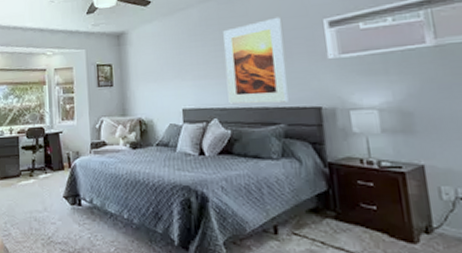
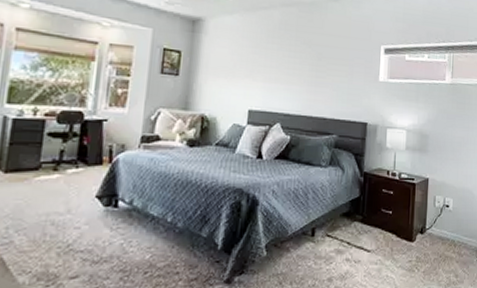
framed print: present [223,17,289,104] -> none [293,35,349,115]

